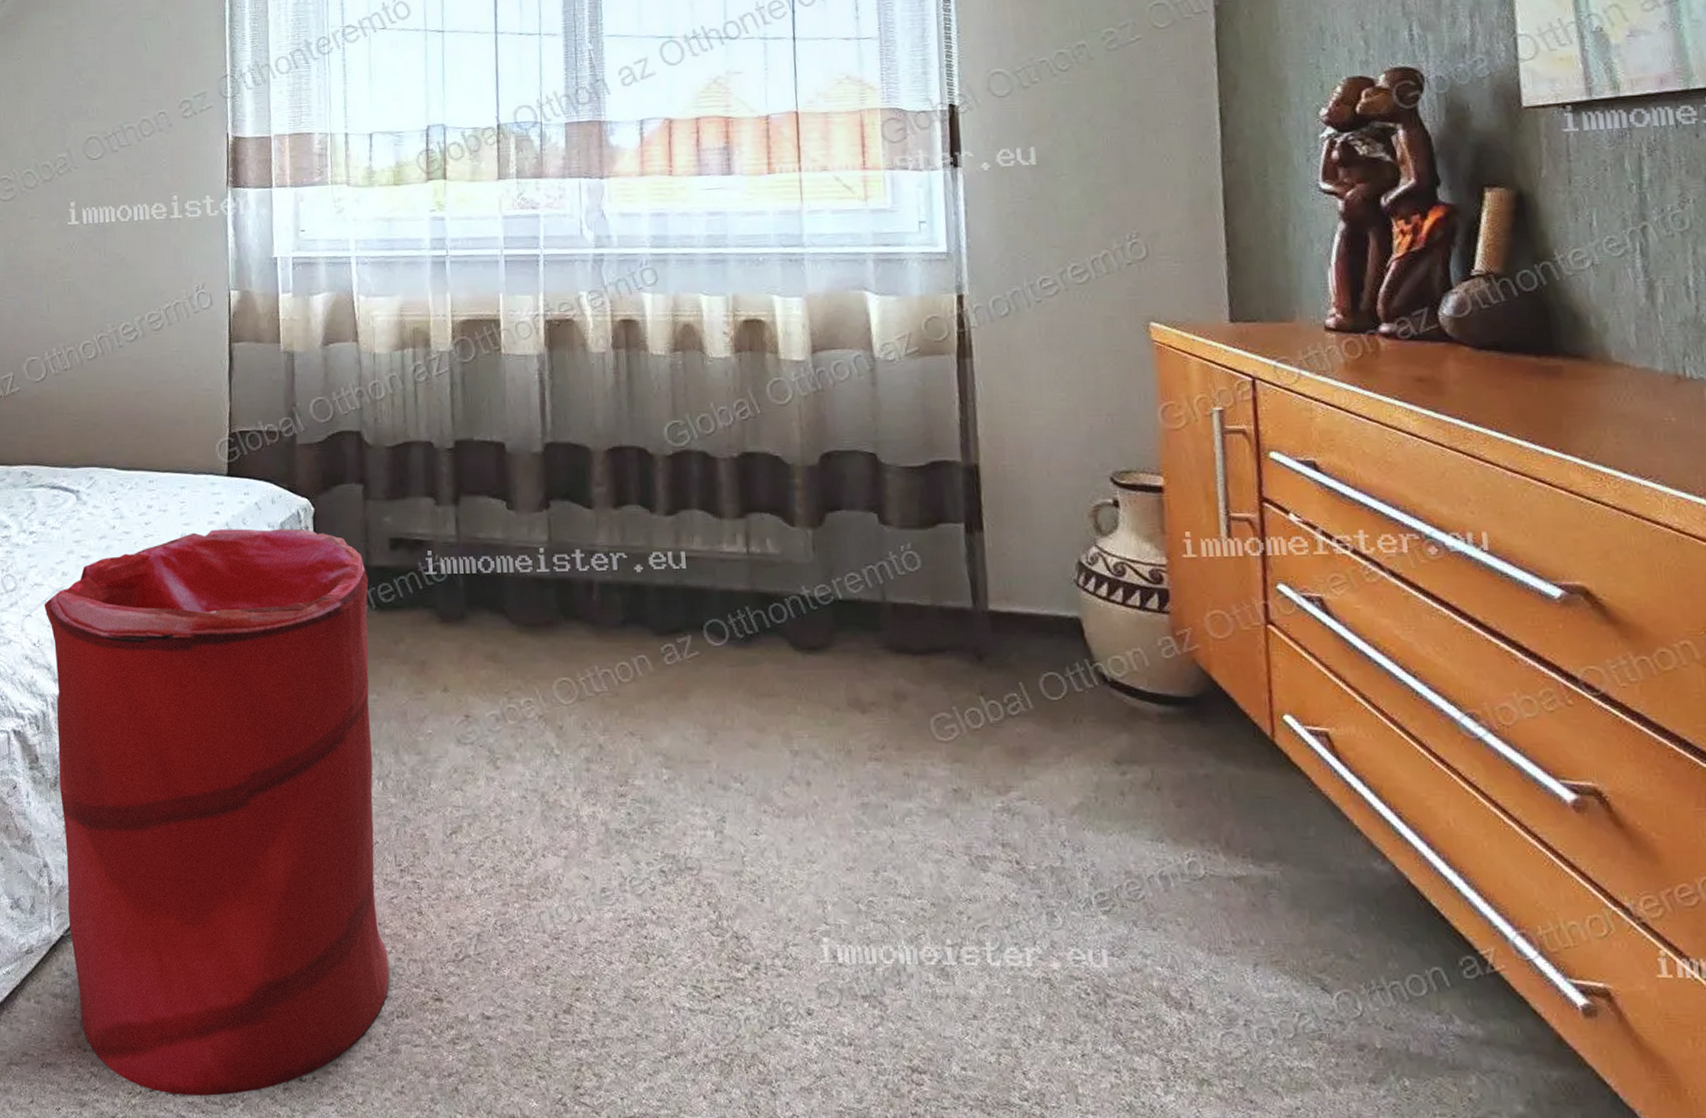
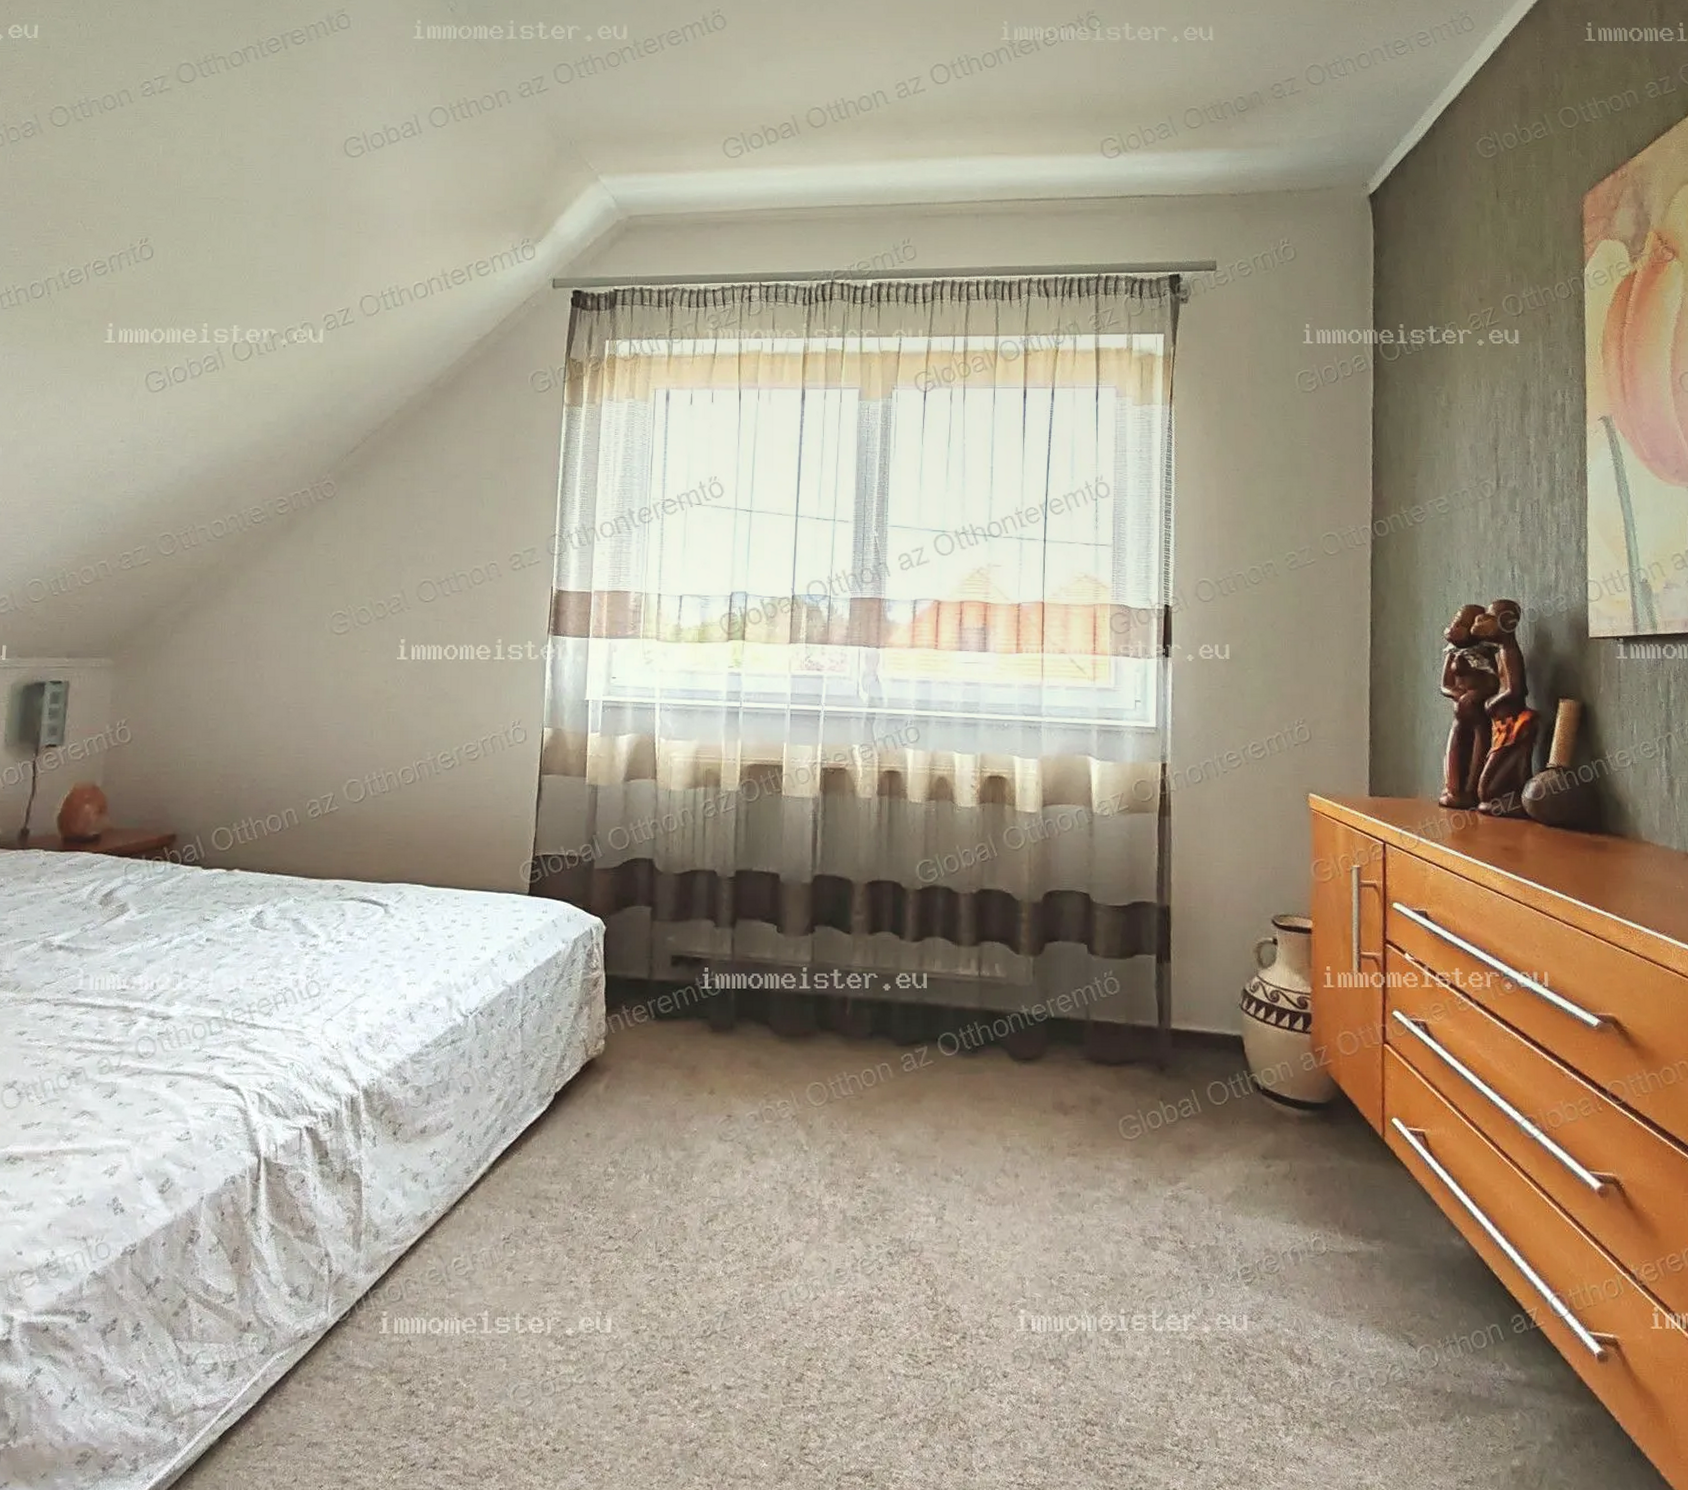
laundry hamper: present [44,528,391,1096] -> none [345,943,650,1468]

